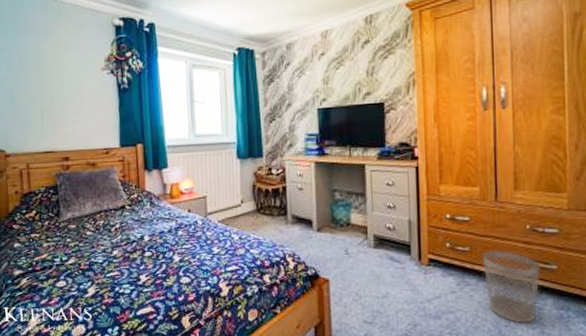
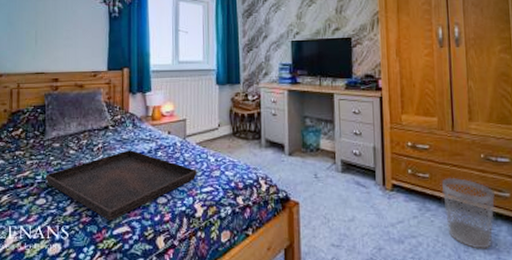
serving tray: none [64,230,221,301] -> present [45,150,197,220]

